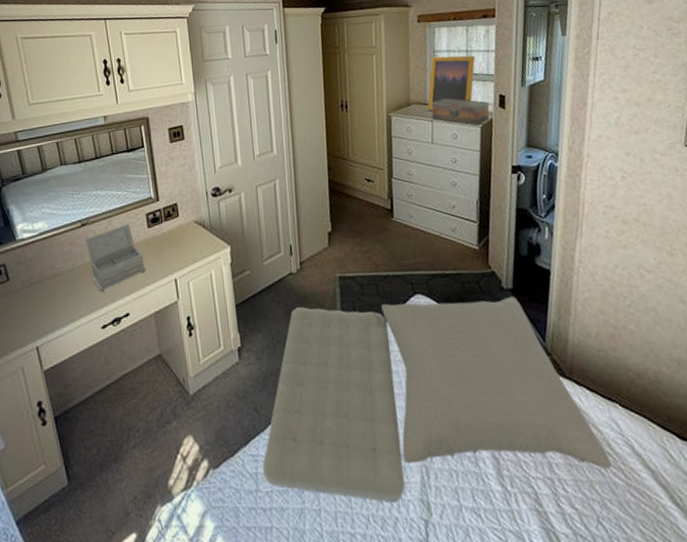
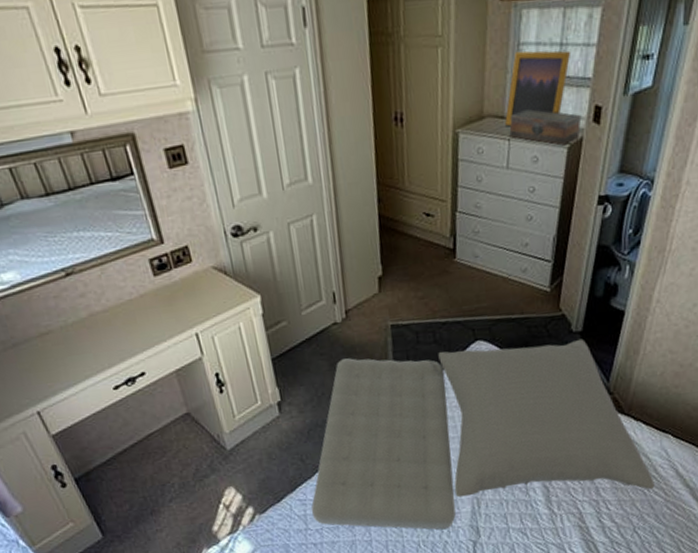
jewelry box: present [85,223,146,293] -> none [74,271,159,352]

